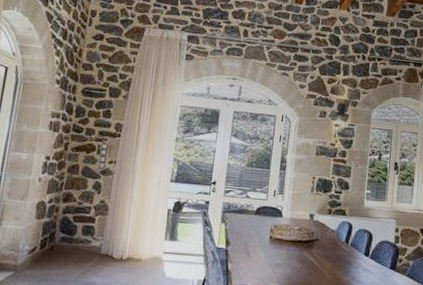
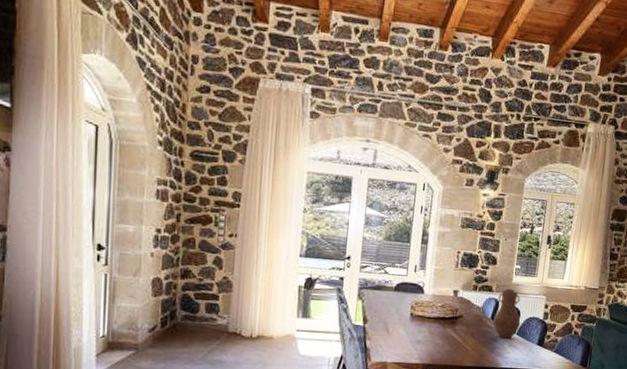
vase: none [347,212,373,263] -> present [493,288,521,339]

